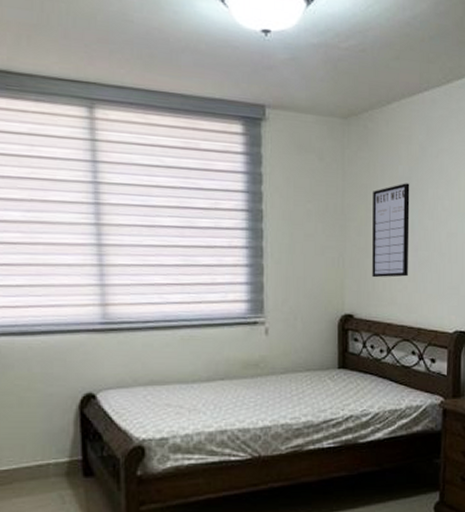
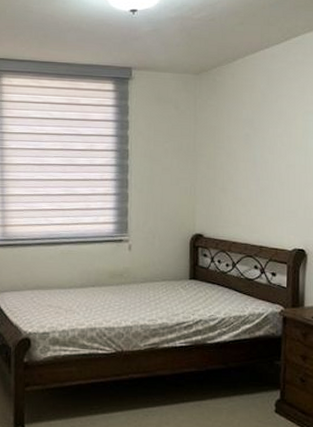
writing board: present [372,183,410,278] -> none [219,124,253,204]

